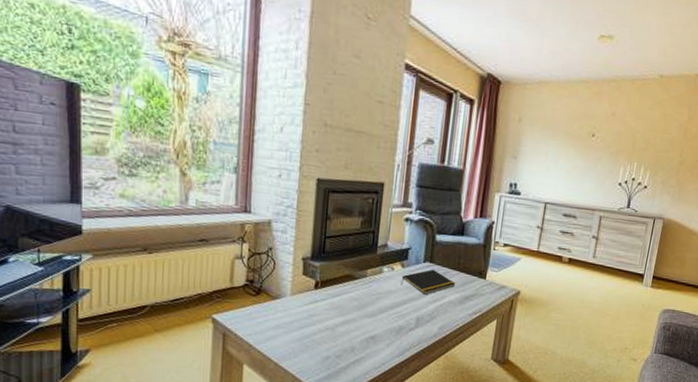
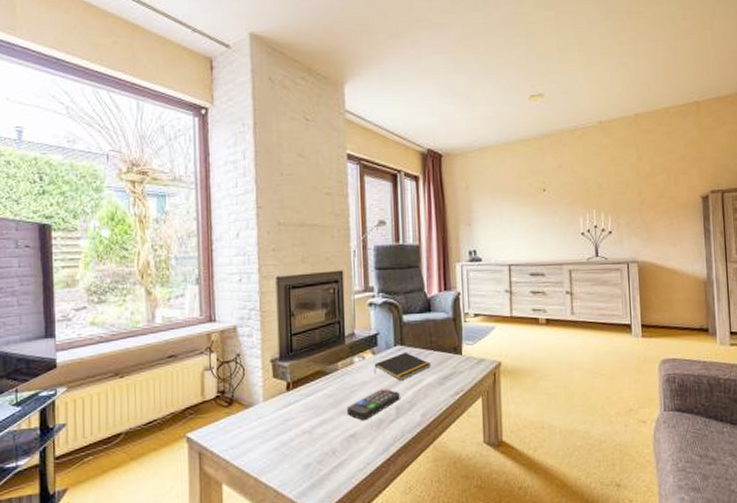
remote control: none [369,299,422,326] -> present [346,389,400,421]

